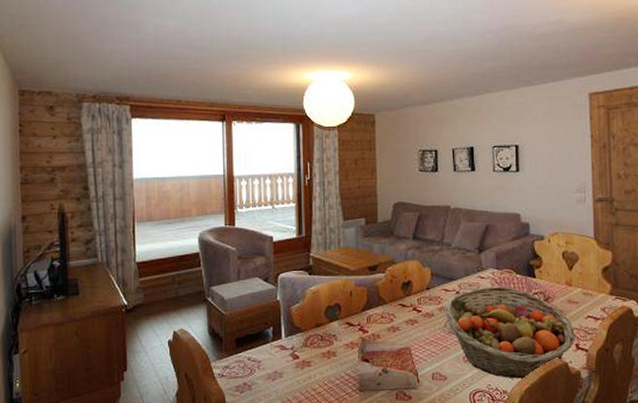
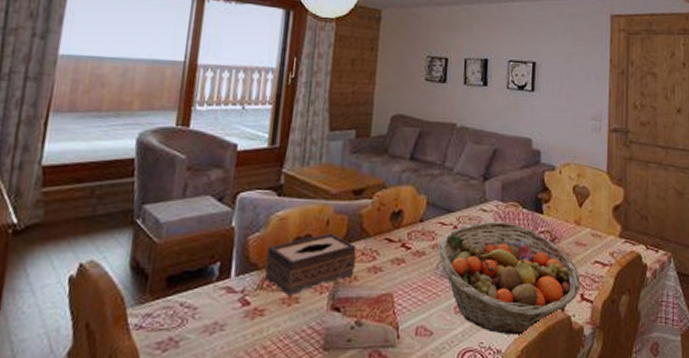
tissue box: none [306,301,377,352] -> present [264,232,357,297]

